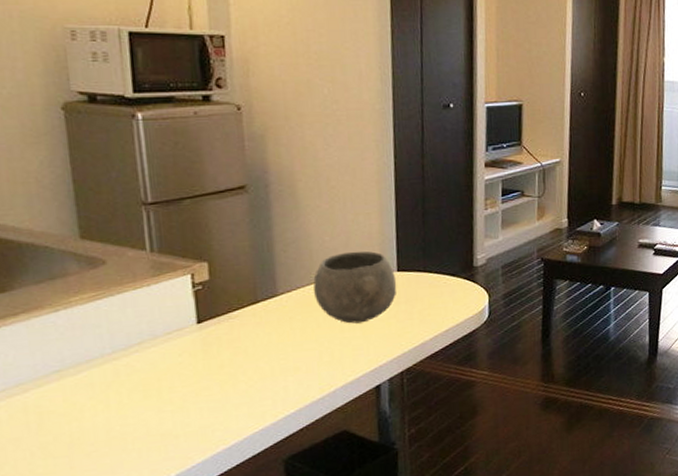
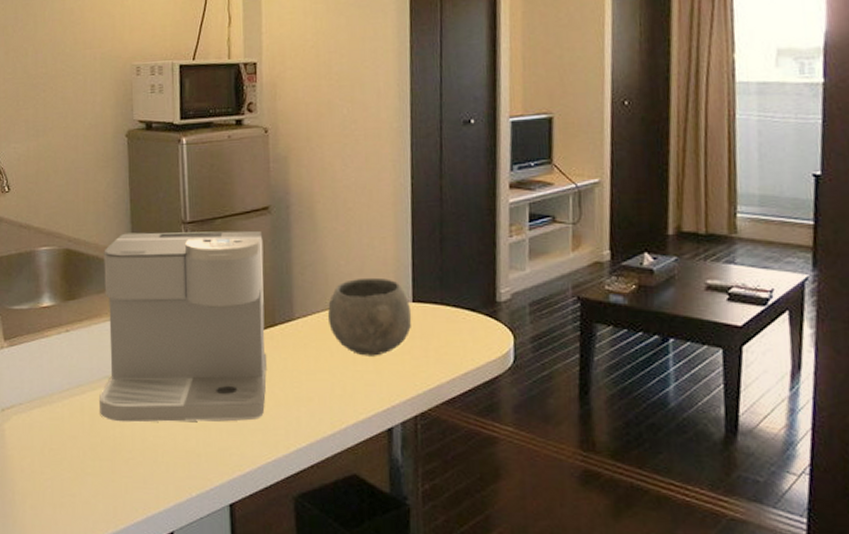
coffee maker: none [41,210,251,417] -> present [99,230,268,423]

